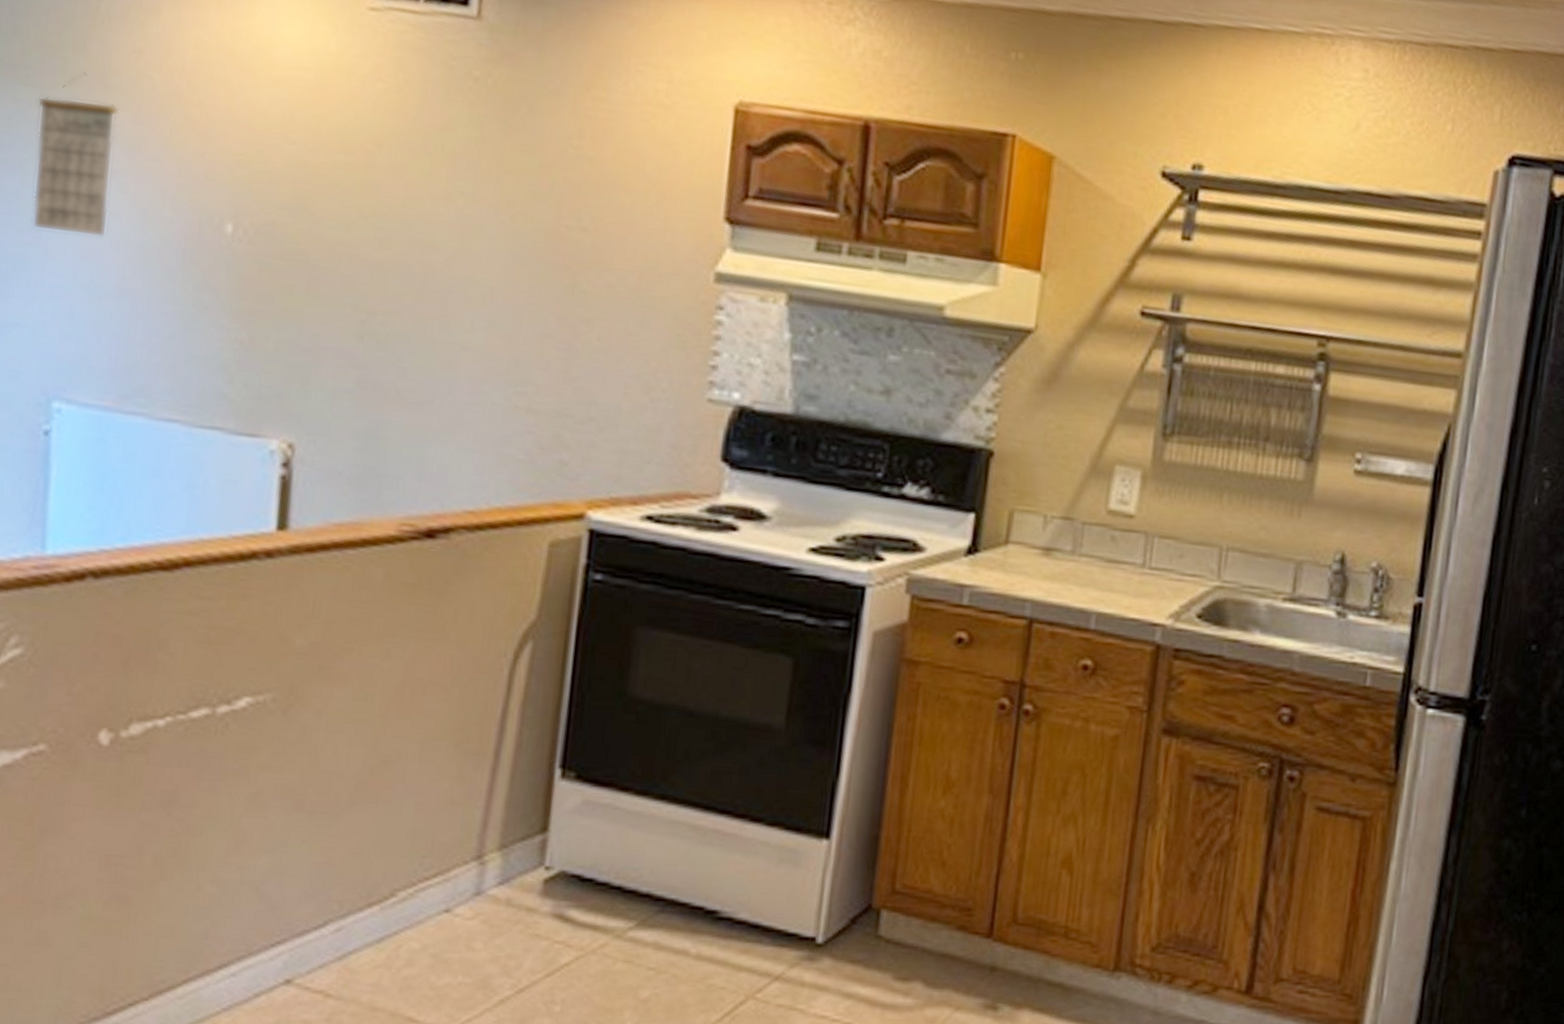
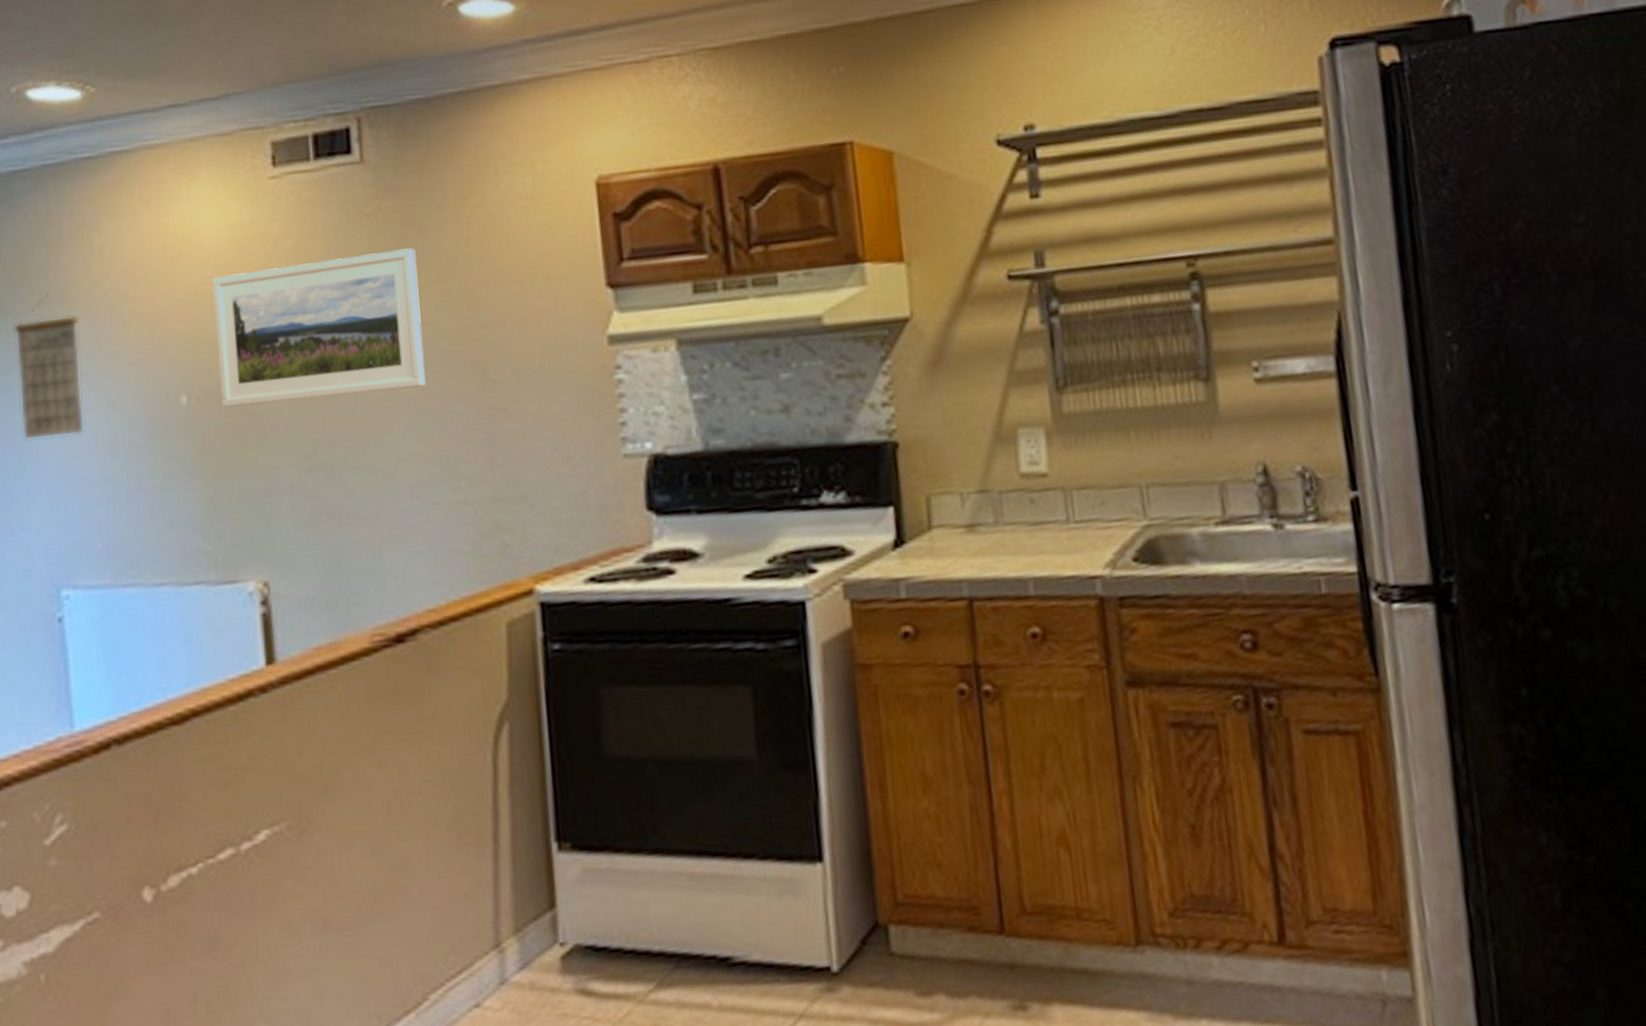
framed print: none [272,103,522,278] -> present [212,248,426,408]

